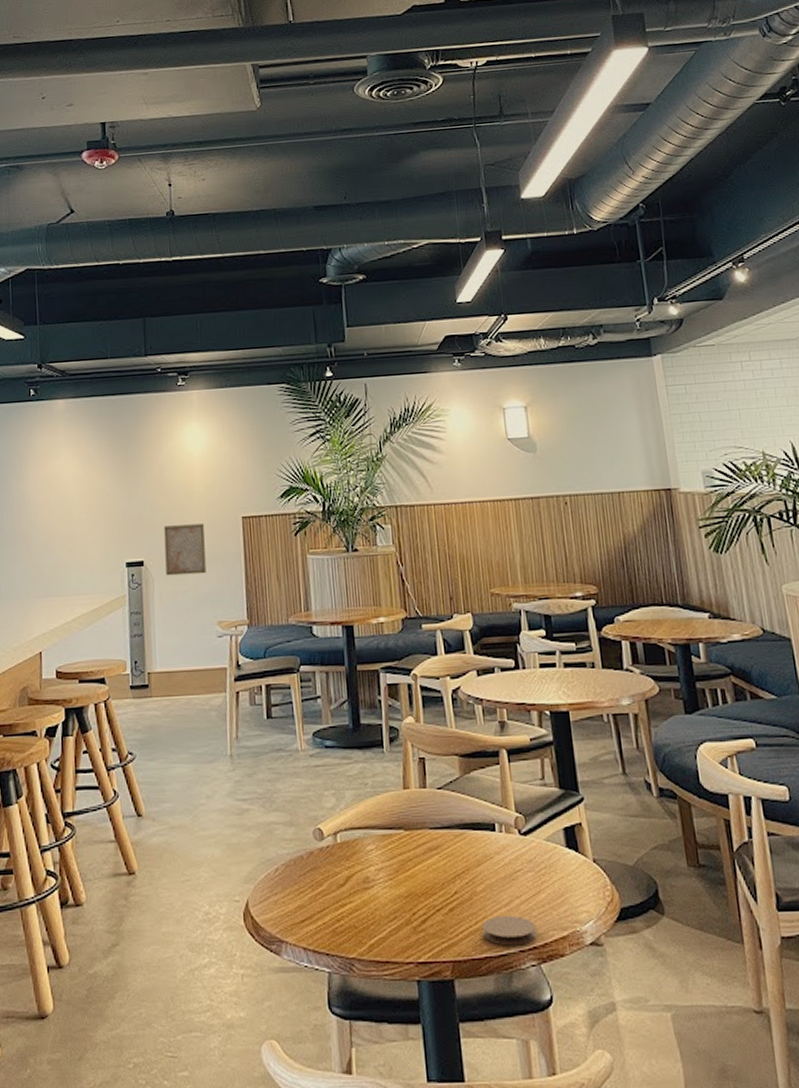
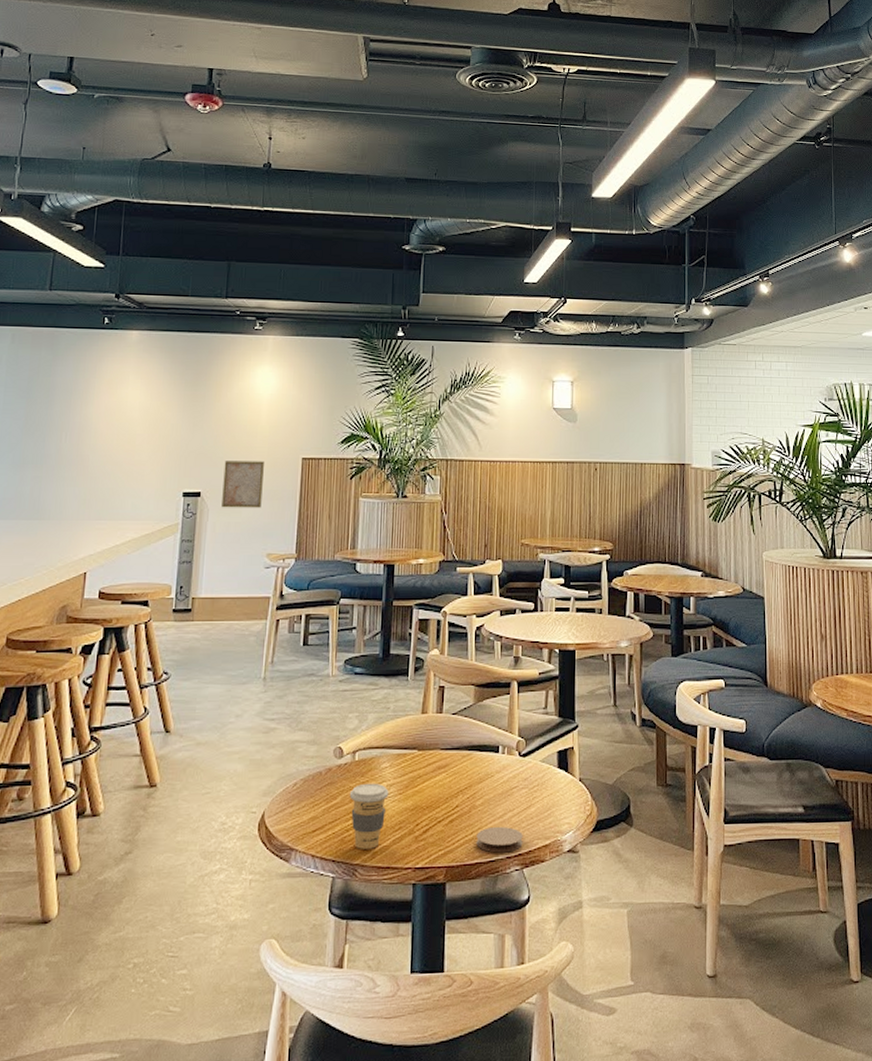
coffee cup: none [335,867,379,941] -> present [349,783,389,849]

